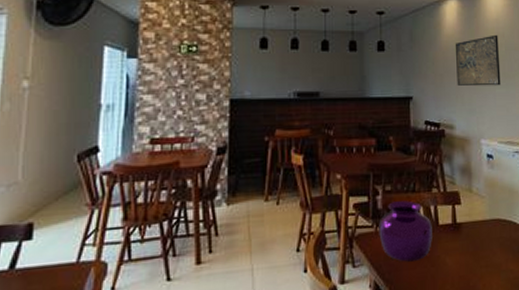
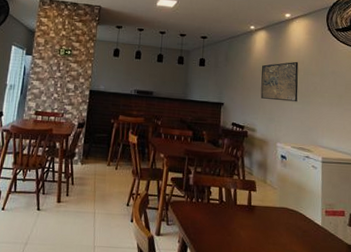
vase: present [379,200,432,262] -> none [189,181,231,229]

